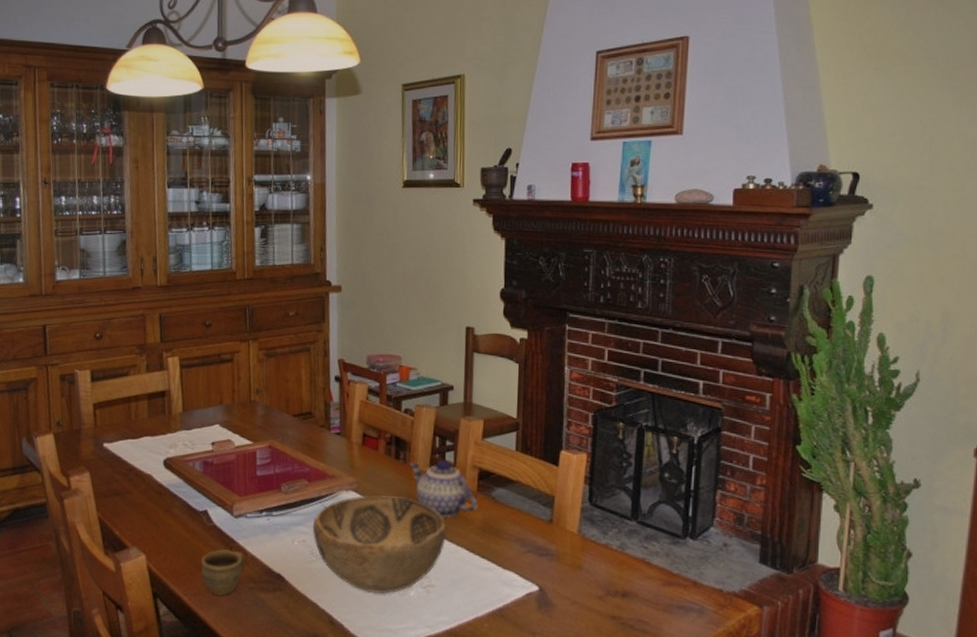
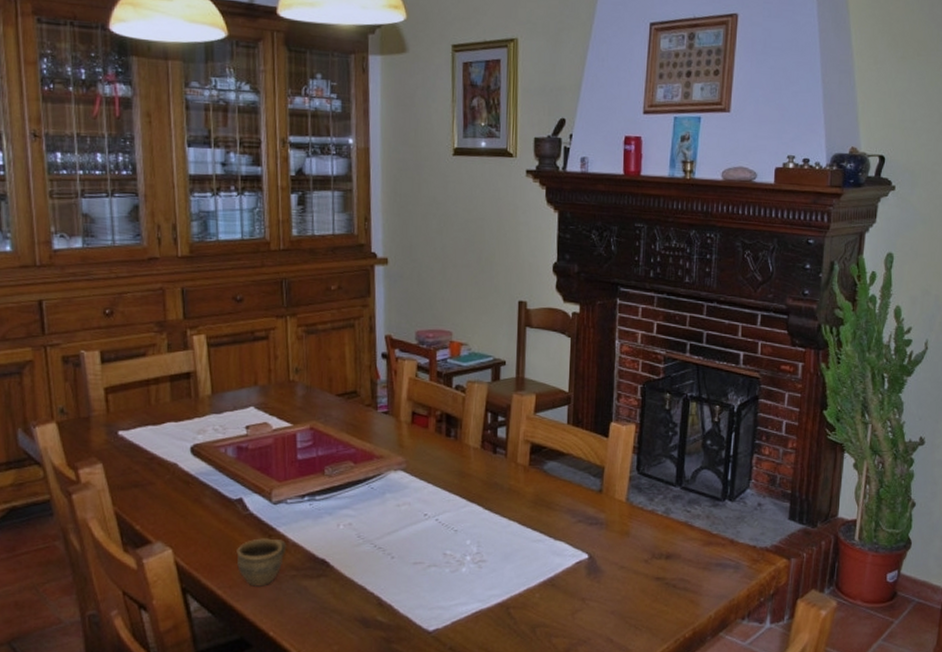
decorative bowl: present [312,495,447,595] -> none [359,474,499,573]
teapot: present [409,459,479,518] -> none [460,435,531,494]

